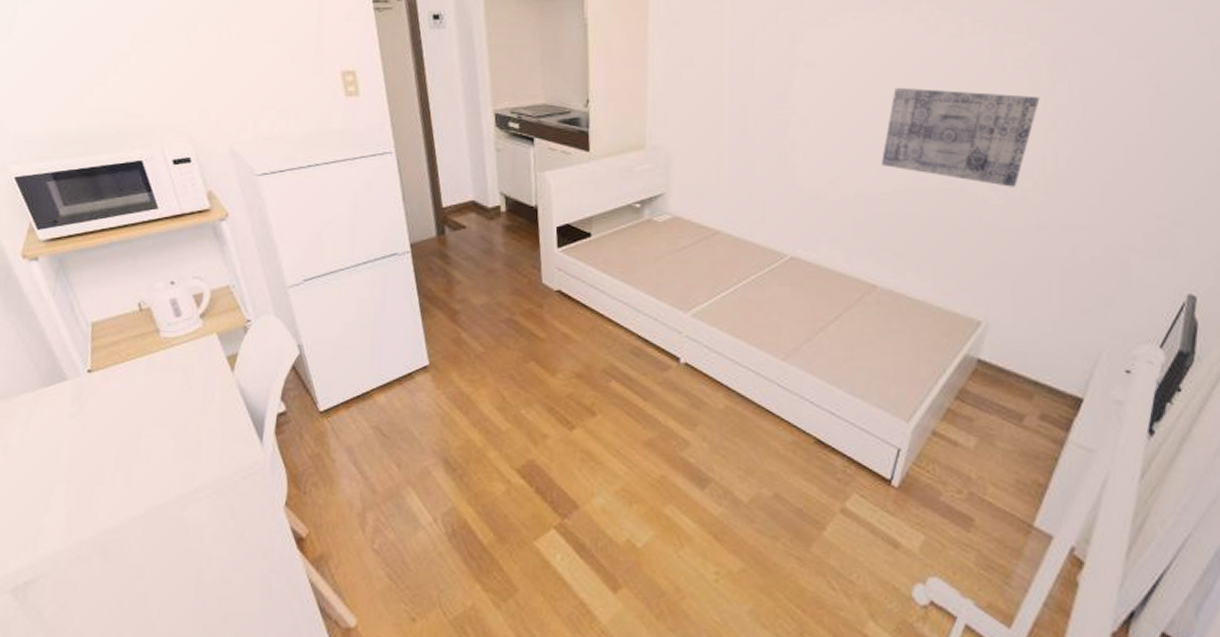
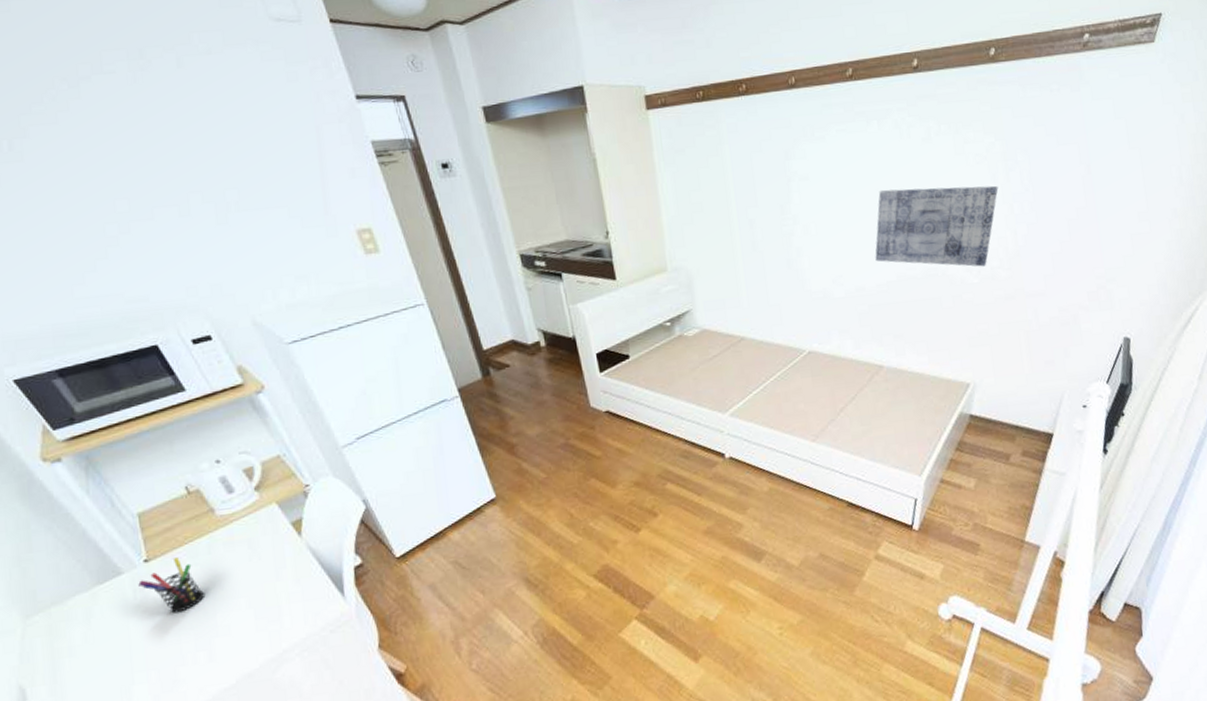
pen holder: none [78,373,135,430] -> present [138,557,206,613]

